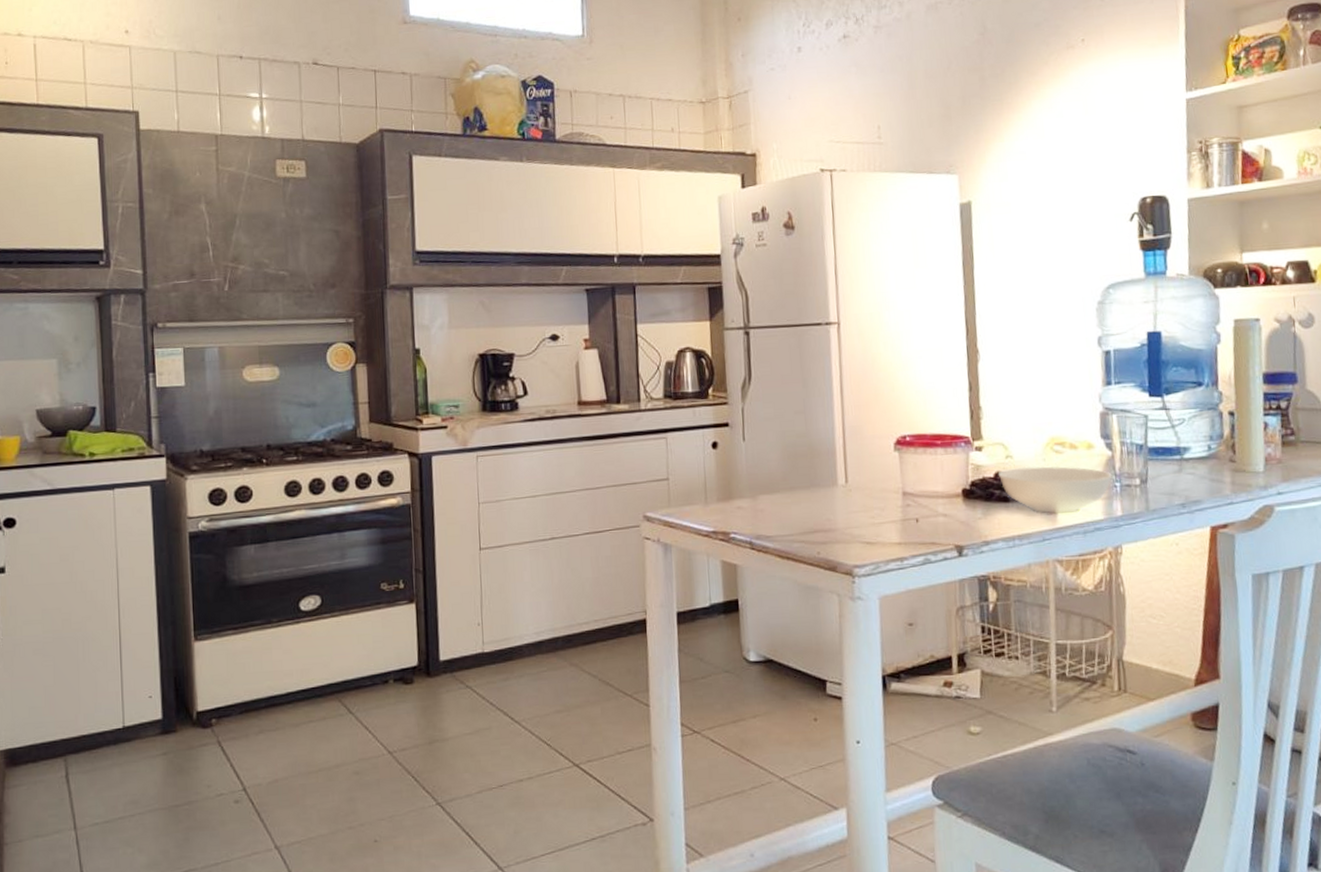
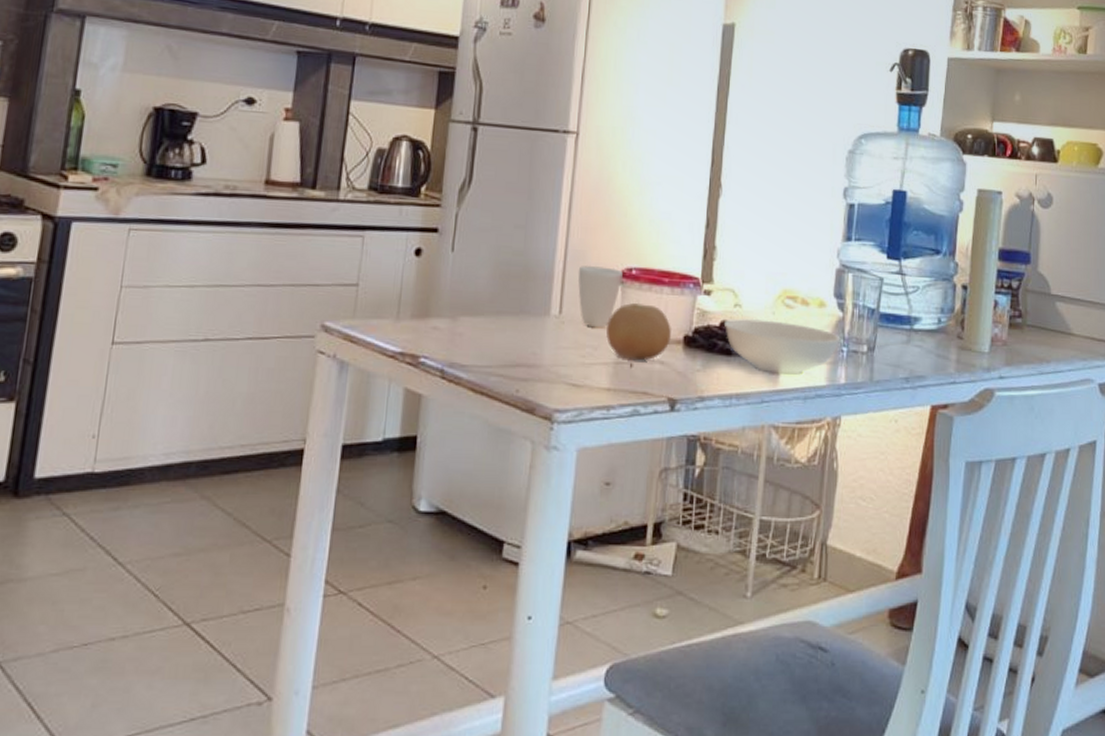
cup: none [857,437,898,492] -> present [578,266,623,328]
fruit: none [890,465,950,516] -> present [606,302,671,360]

